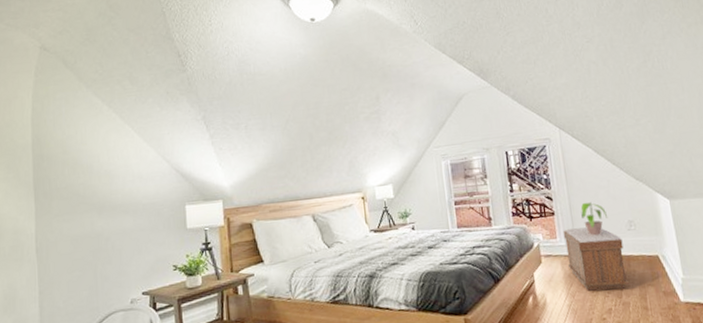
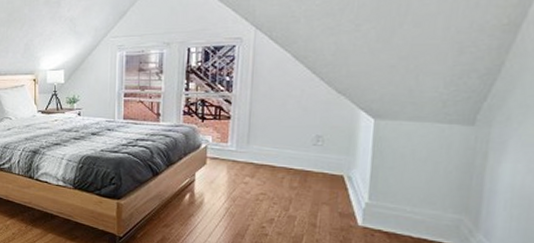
bench: present [563,227,629,291] -> none [235,135,304,202]
potted plant: present [580,201,608,236] -> none [261,110,293,146]

